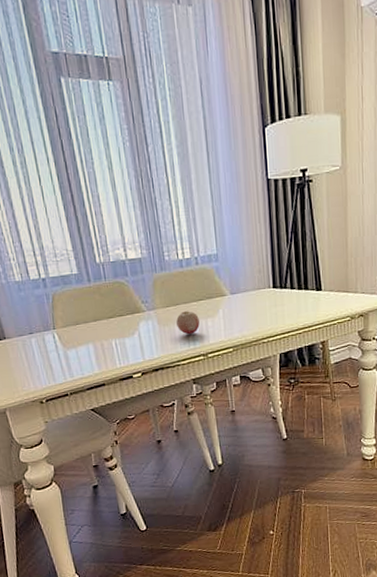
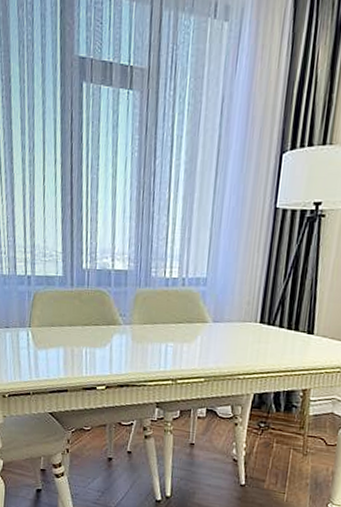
fruit: present [176,311,200,335] -> none [150,331,175,357]

